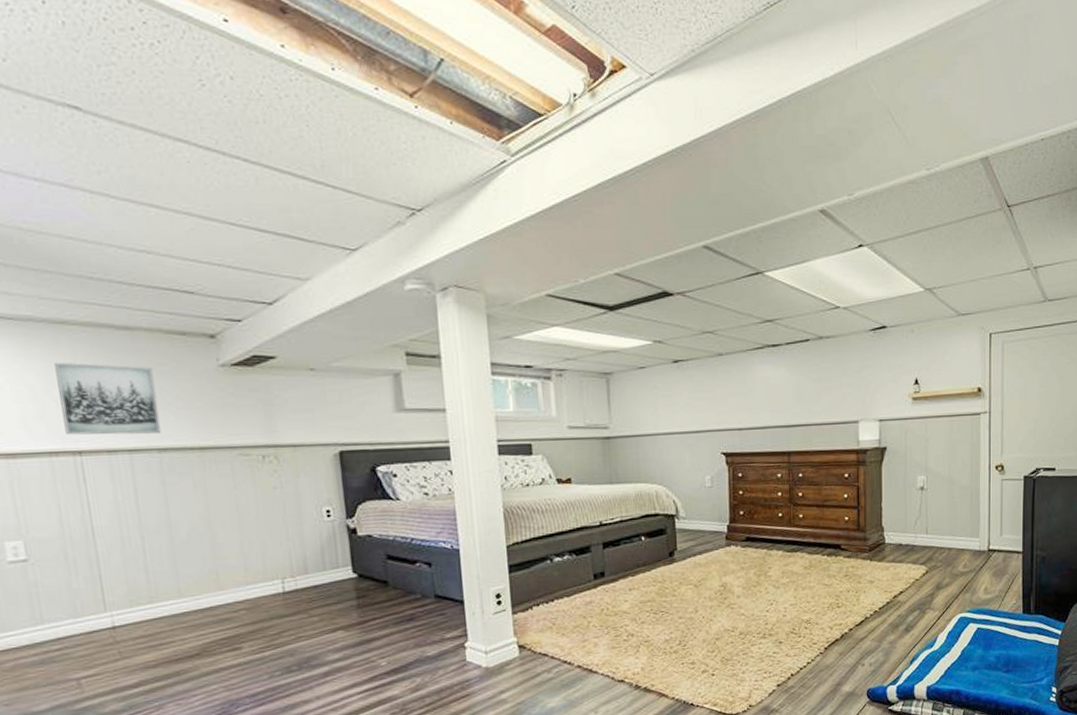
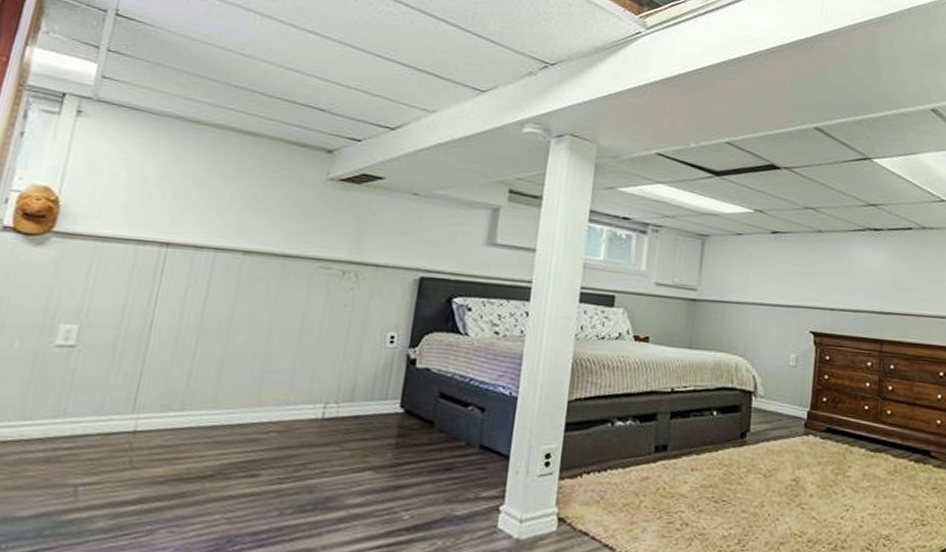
wall art: present [54,363,162,435] -> none [161,157,264,236]

